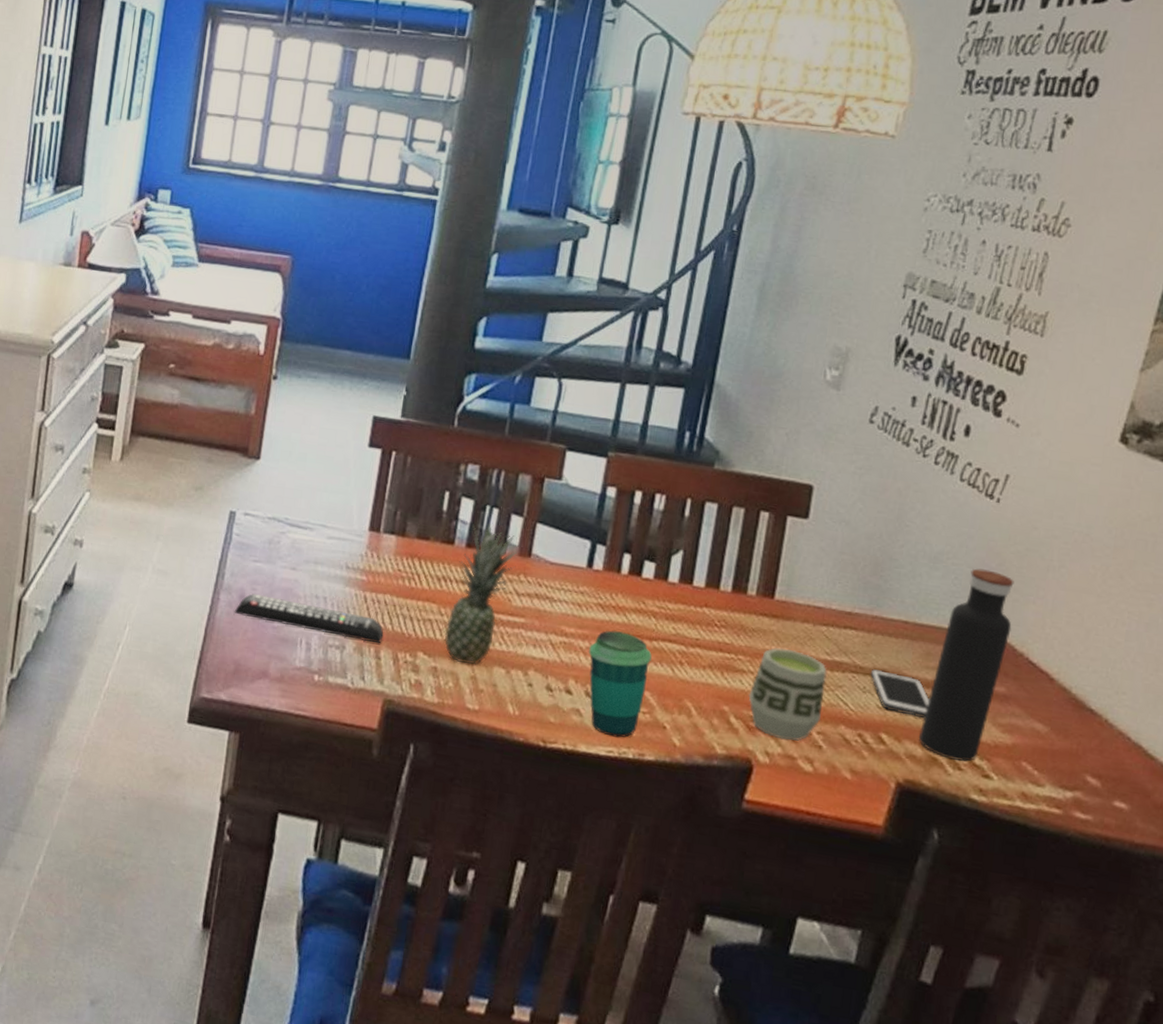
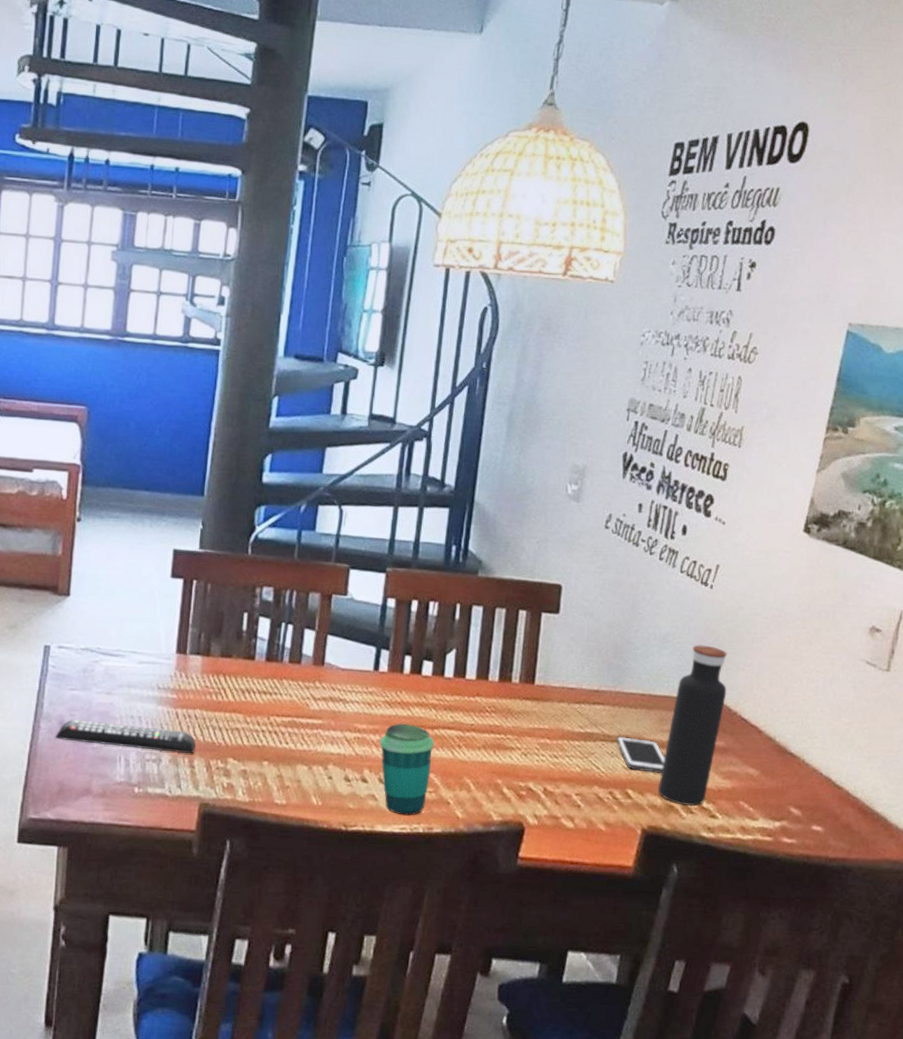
fruit: present [444,524,517,665] -> none [251,639,311,765]
cup: present [748,647,827,741] -> none [517,725,581,803]

